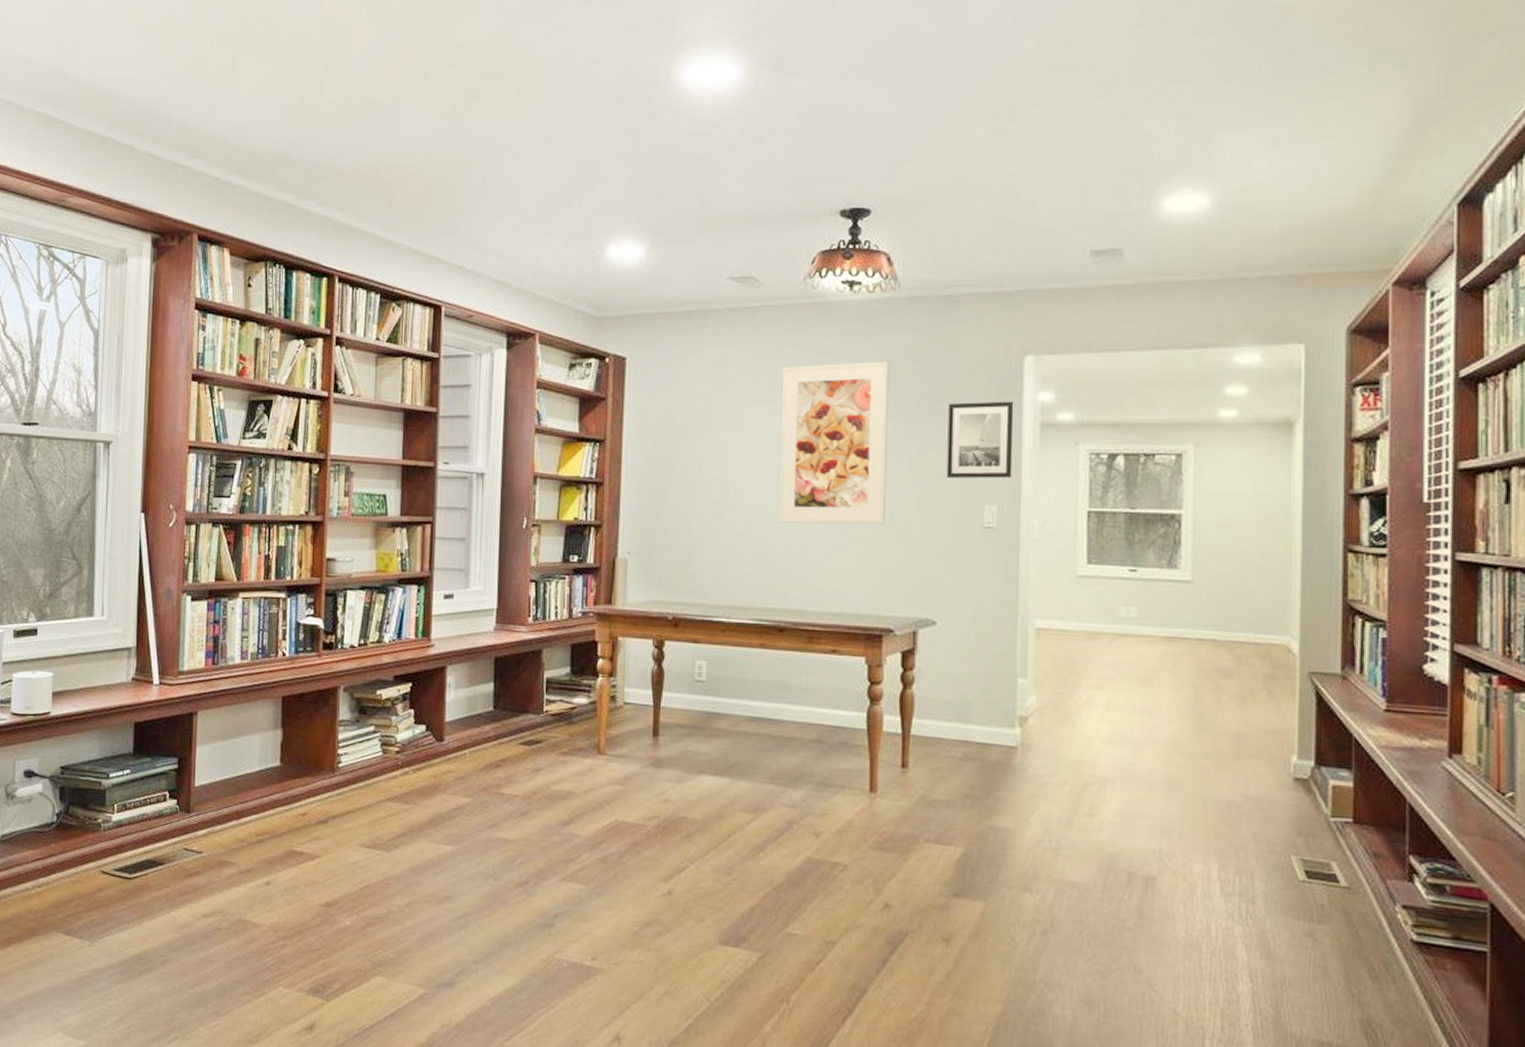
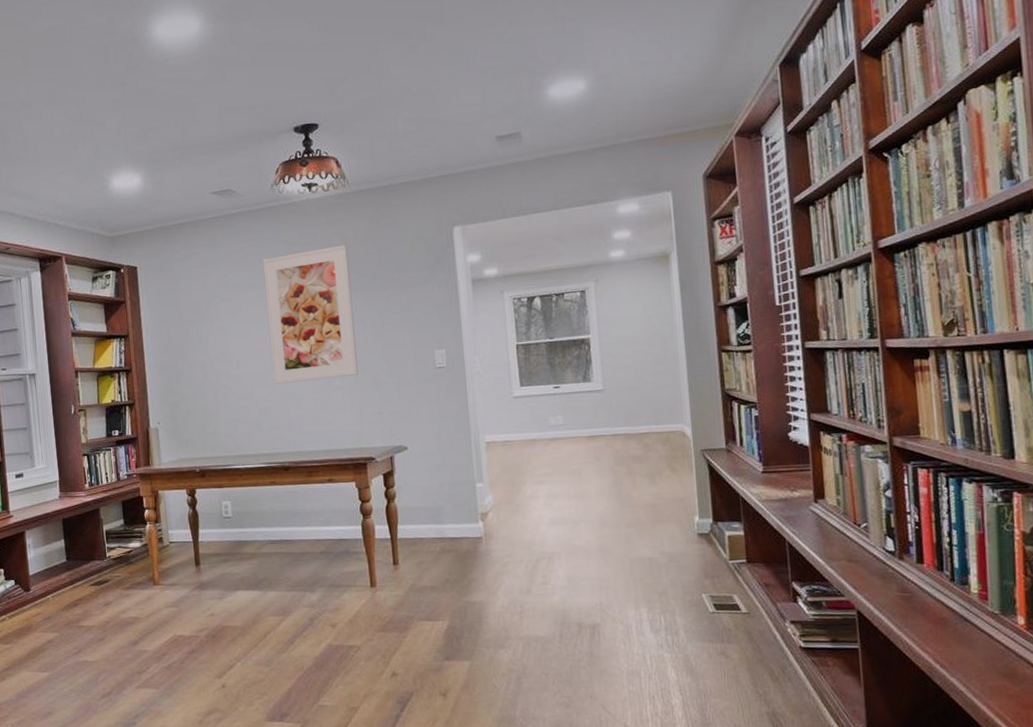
wall art: present [946,401,1014,479] -> none [397,265,454,332]

